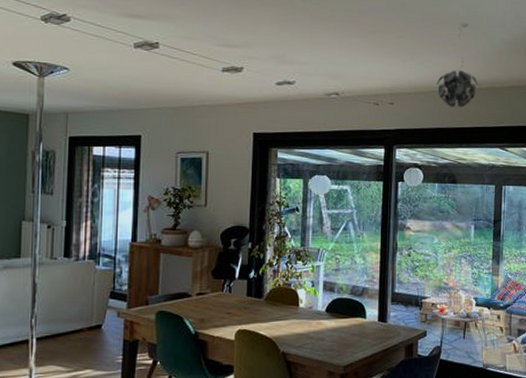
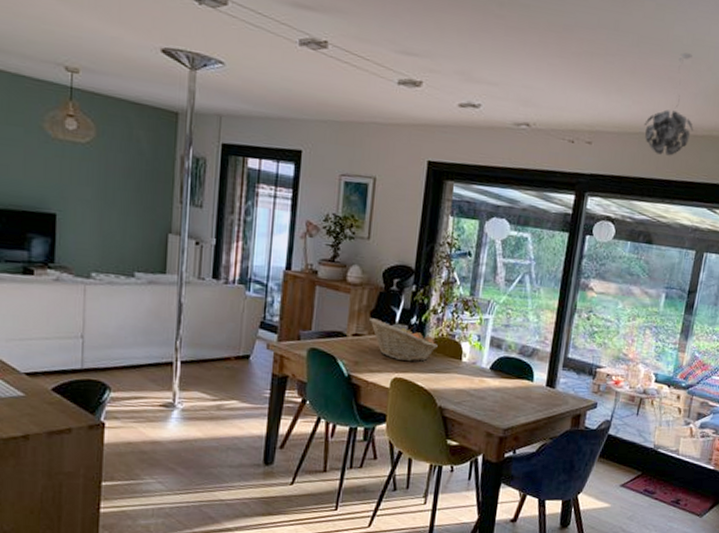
fruit basket: none [212,277,276,314] -> present [370,318,438,362]

